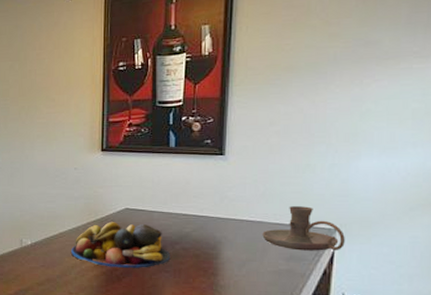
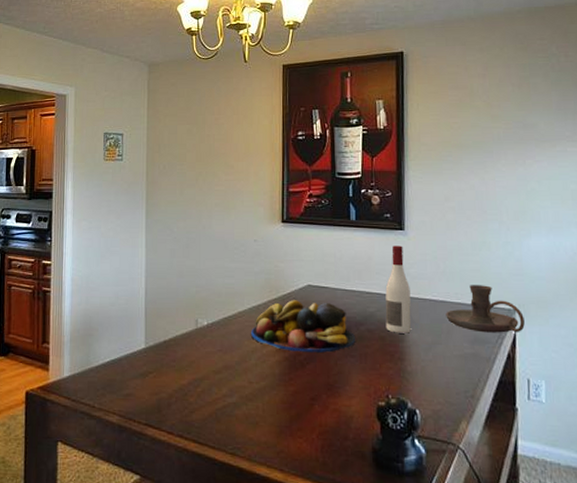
wine bottle: none [201,170,227,252] -> present [385,245,411,334]

